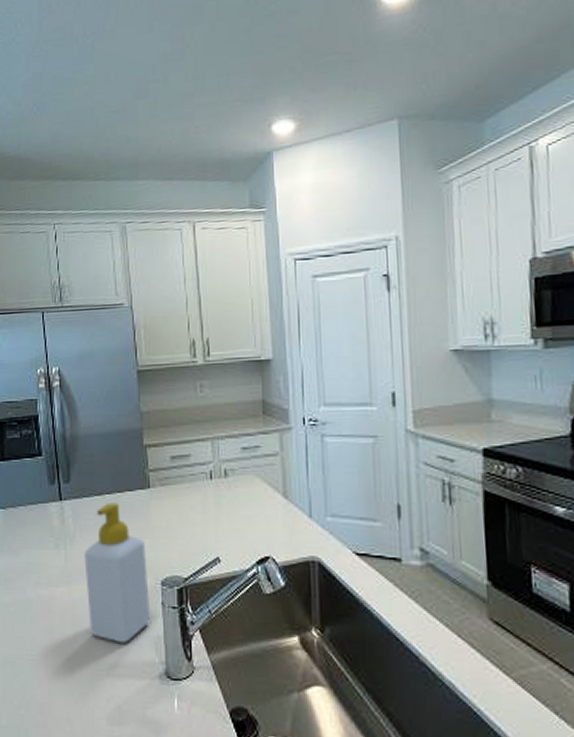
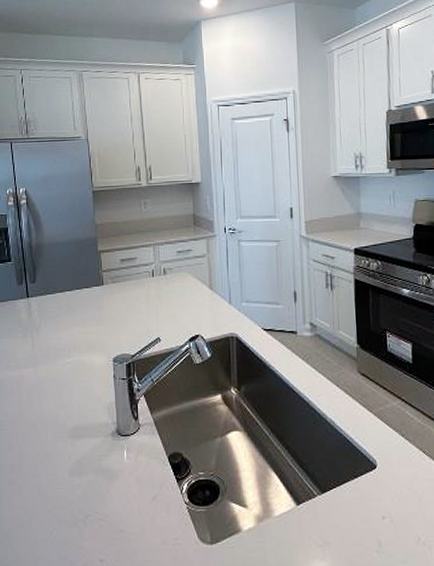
soap bottle: present [84,502,151,644] -> none [48,297,105,411]

